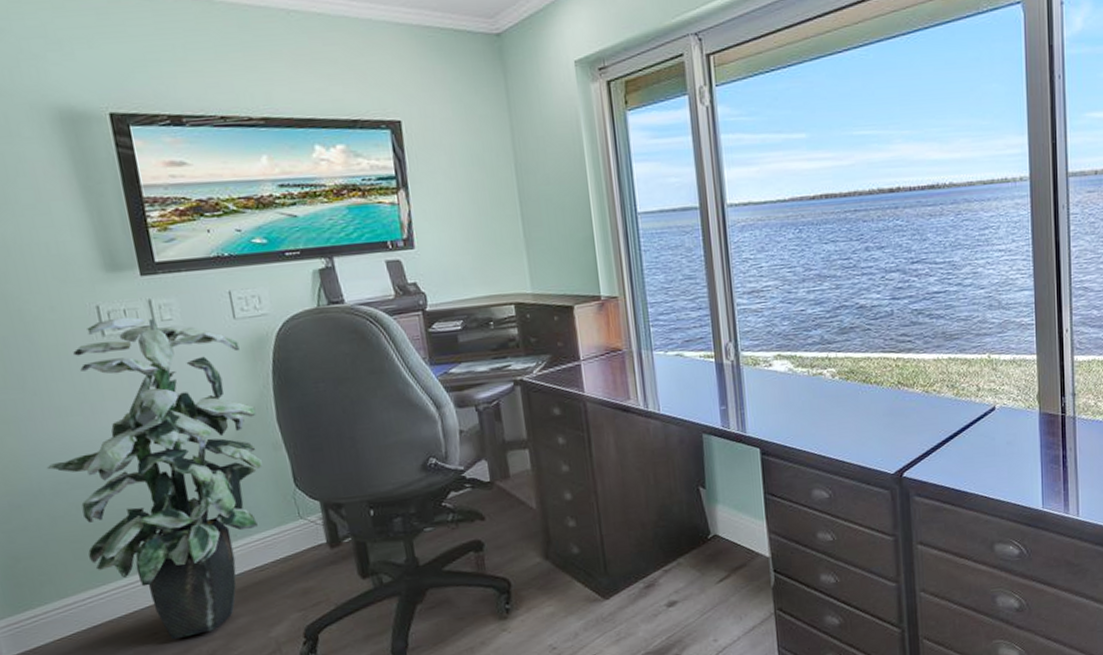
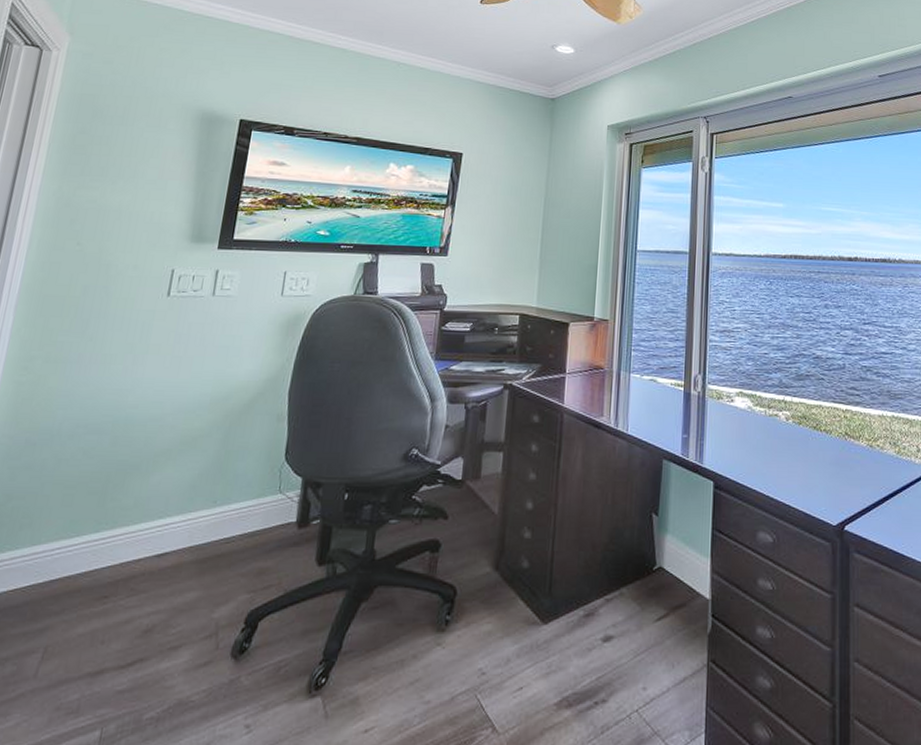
indoor plant: present [46,317,263,640] -> none [73,282,278,607]

